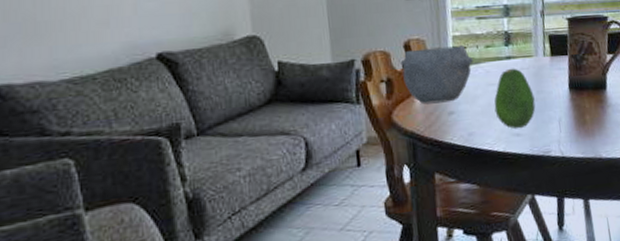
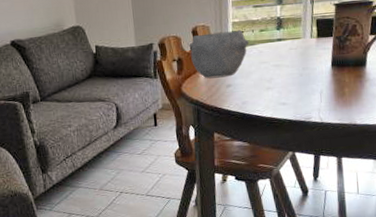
fruit: present [494,68,536,129] -> none [265,48,301,100]

